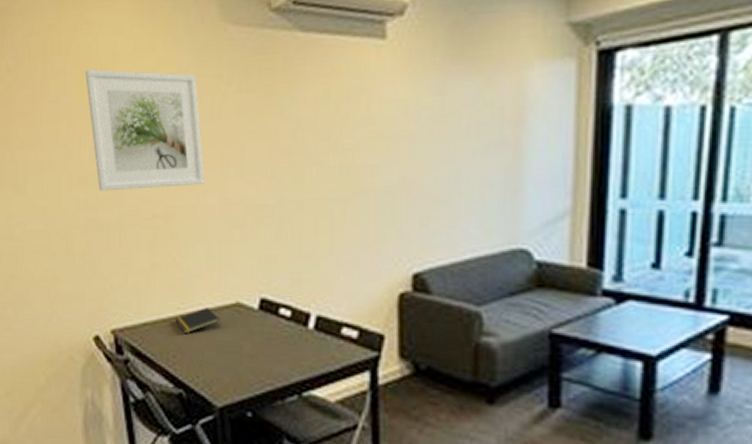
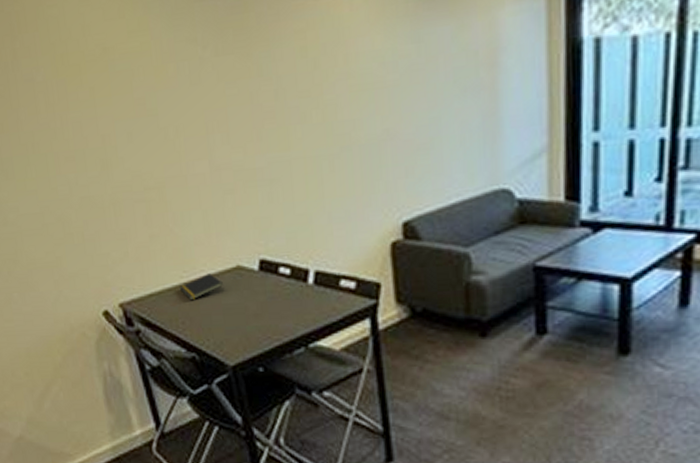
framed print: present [85,69,205,191] -> none [56,40,192,169]

